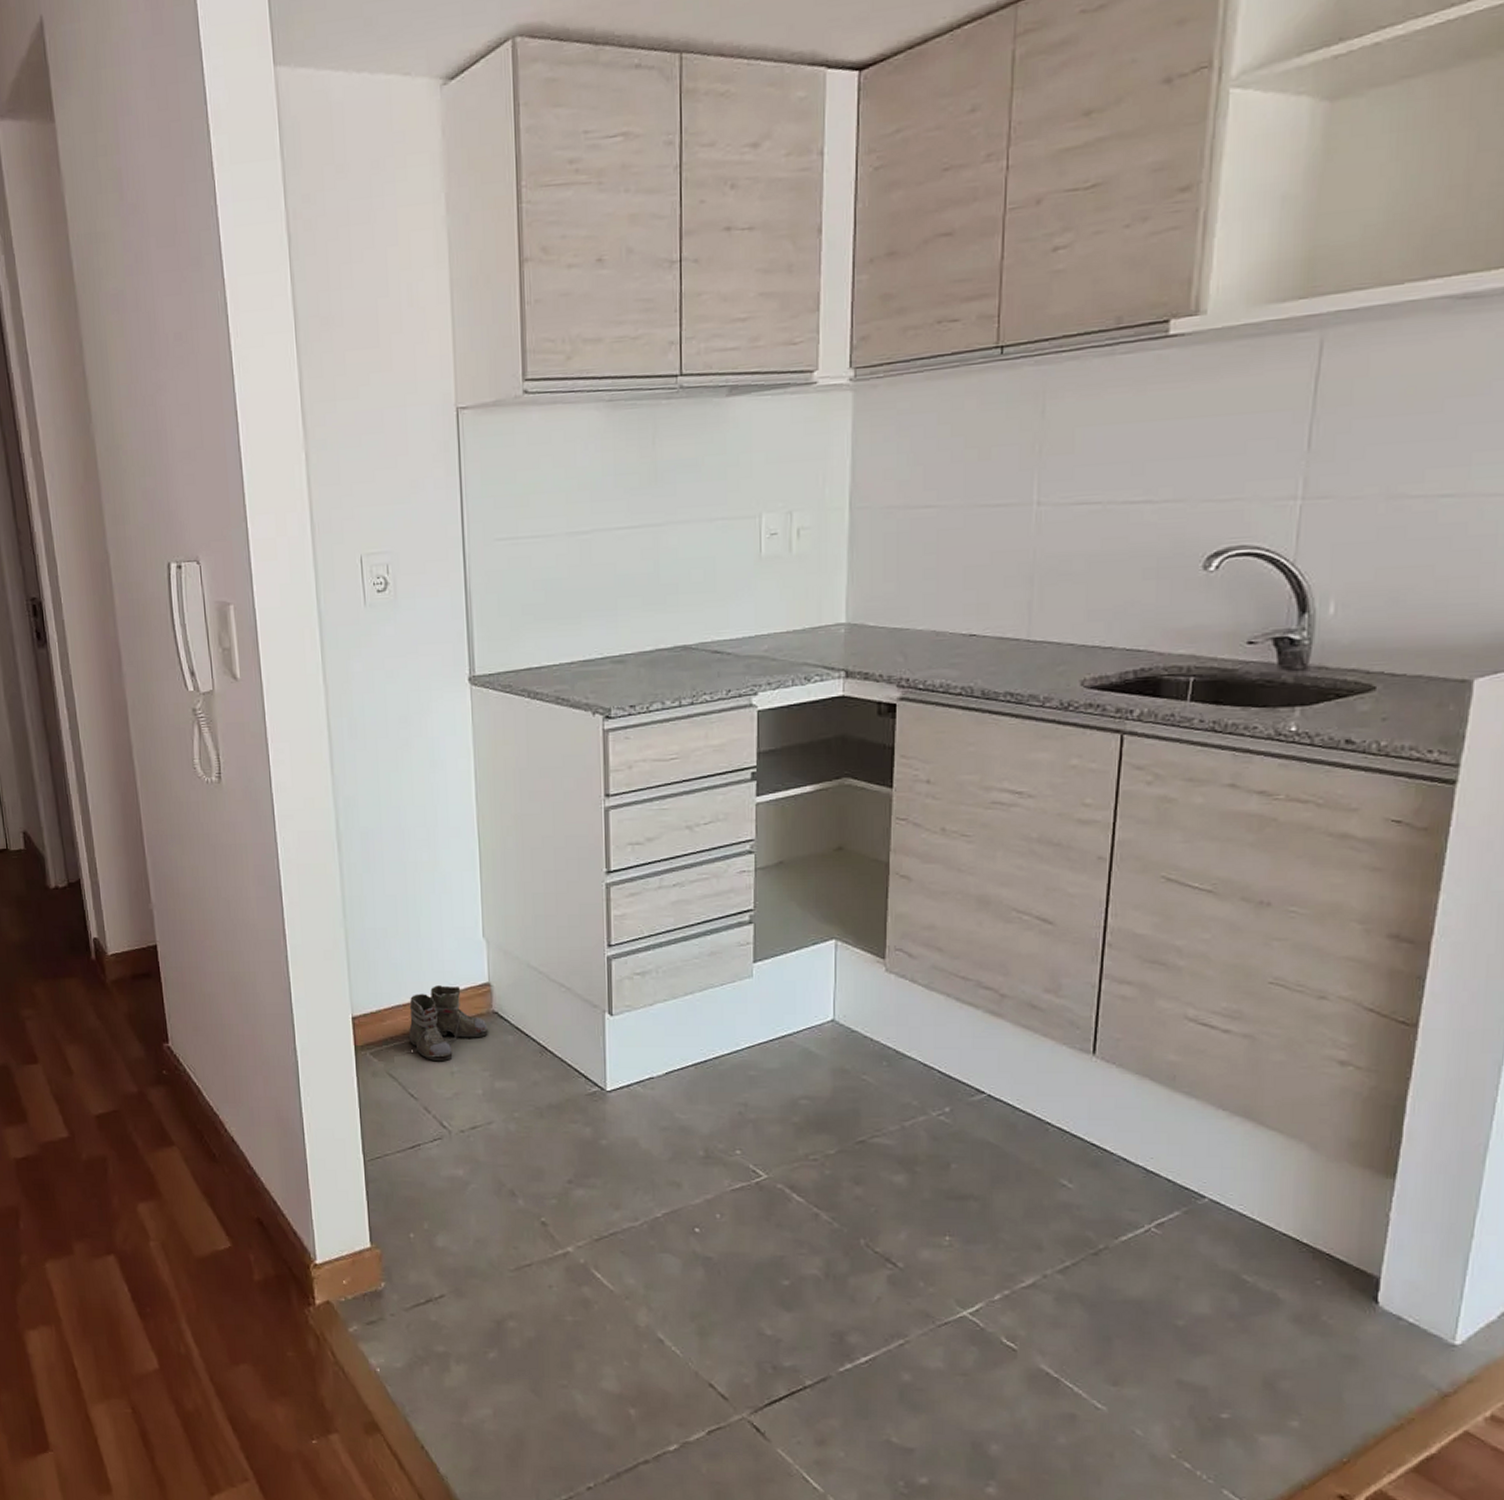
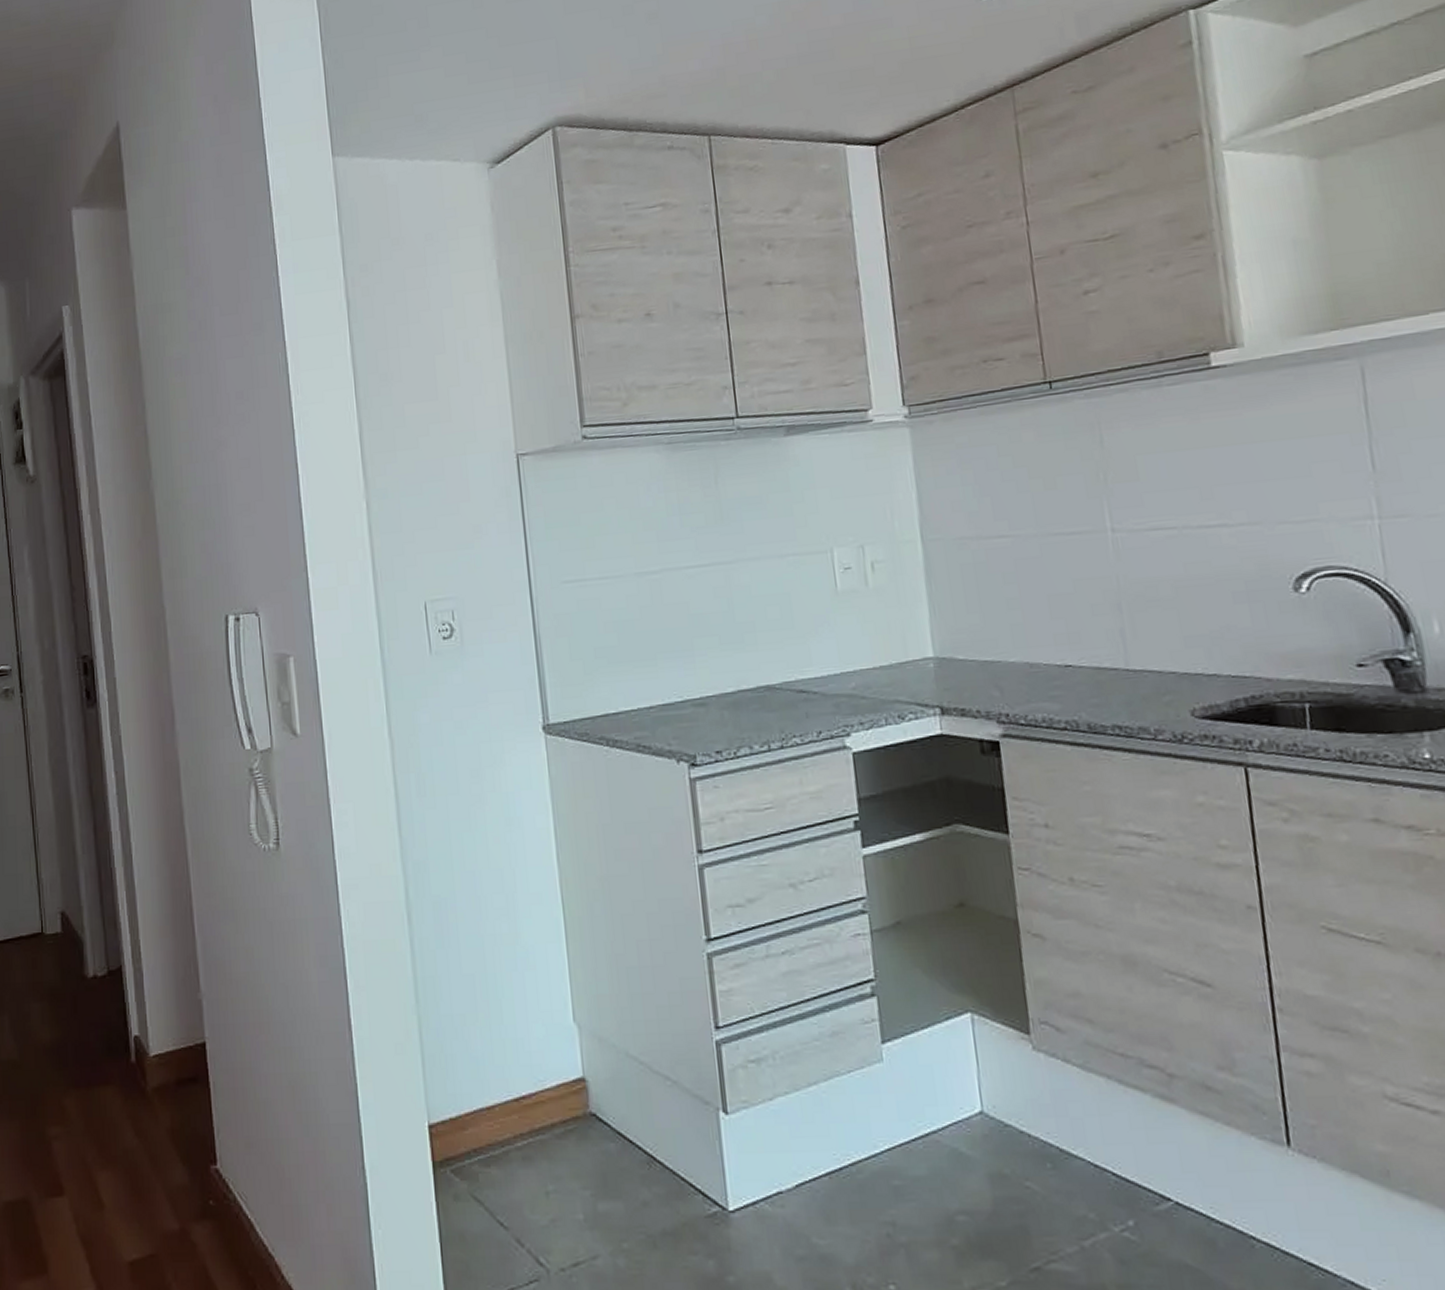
boots: present [401,985,488,1062] -> none [486,1082,586,1179]

